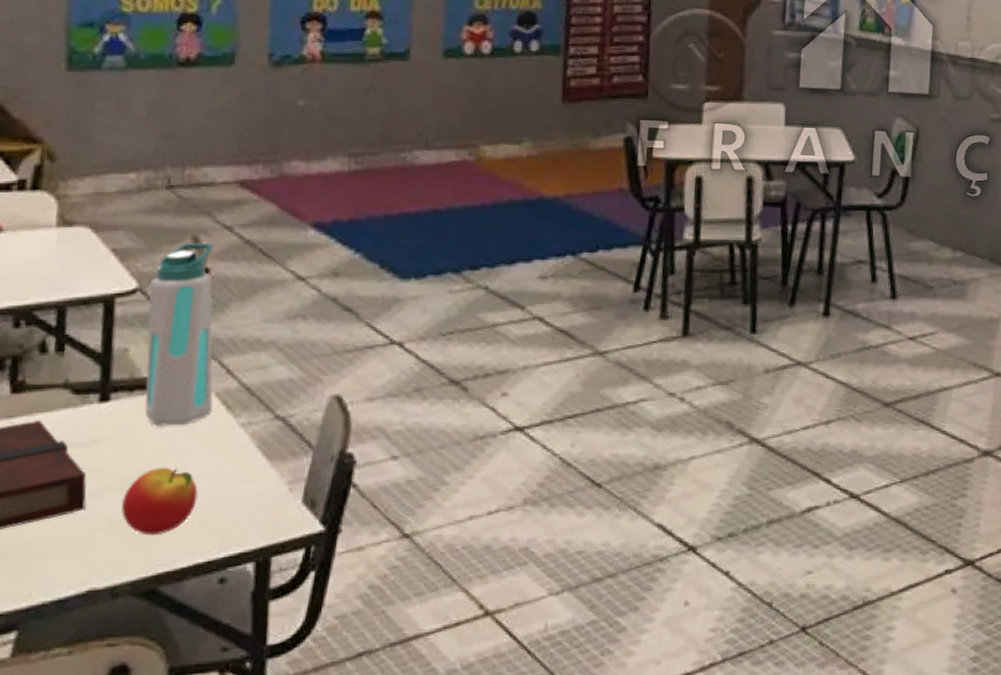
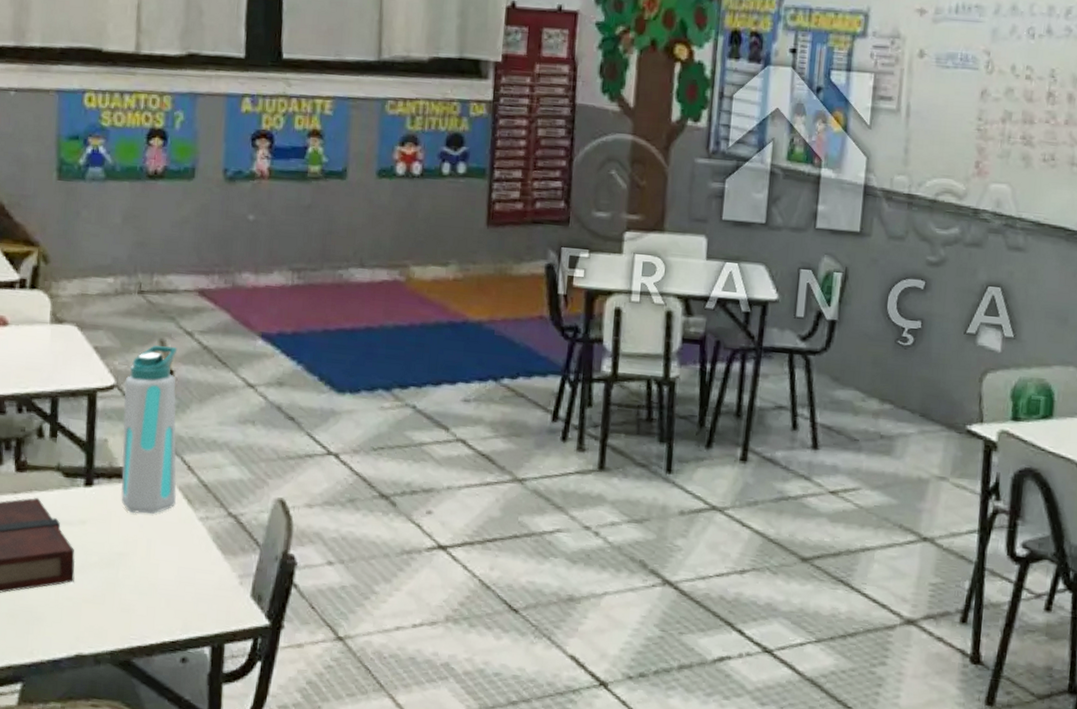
apple: present [121,467,198,536] -> none [102,550,164,612]

